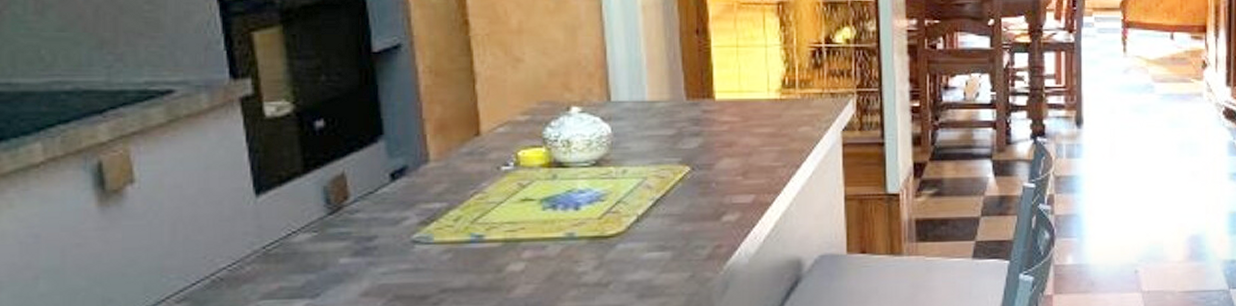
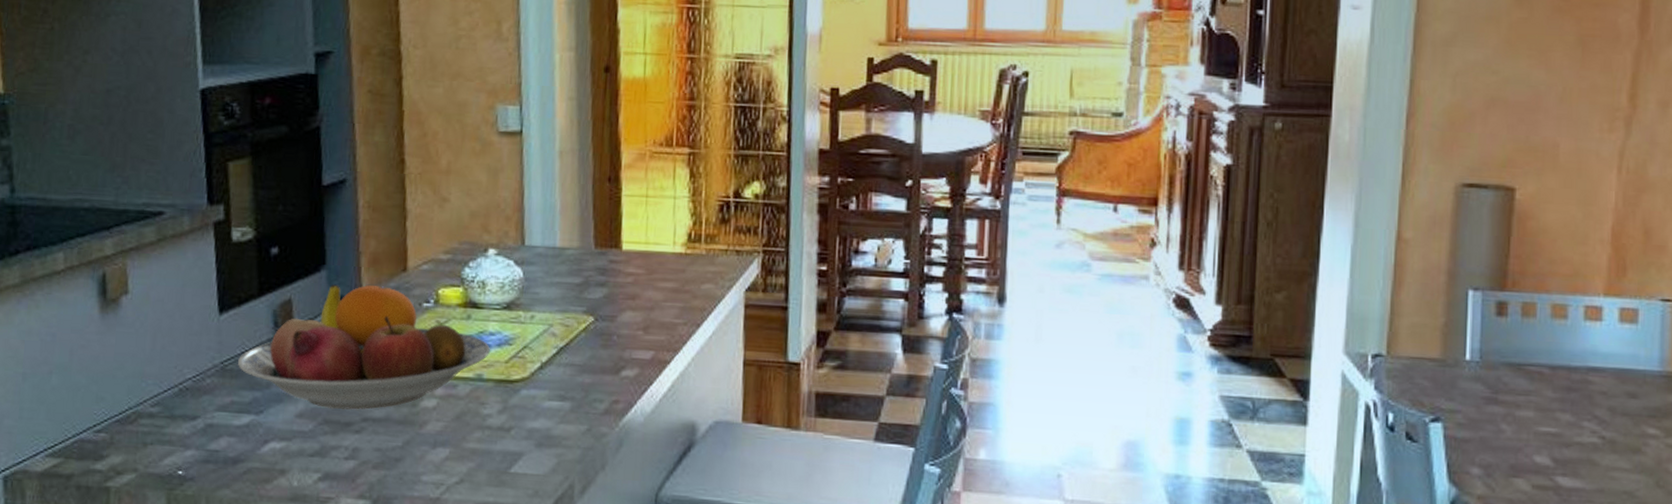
fruit bowl: none [284,152,580,284] -> present [238,284,490,410]

